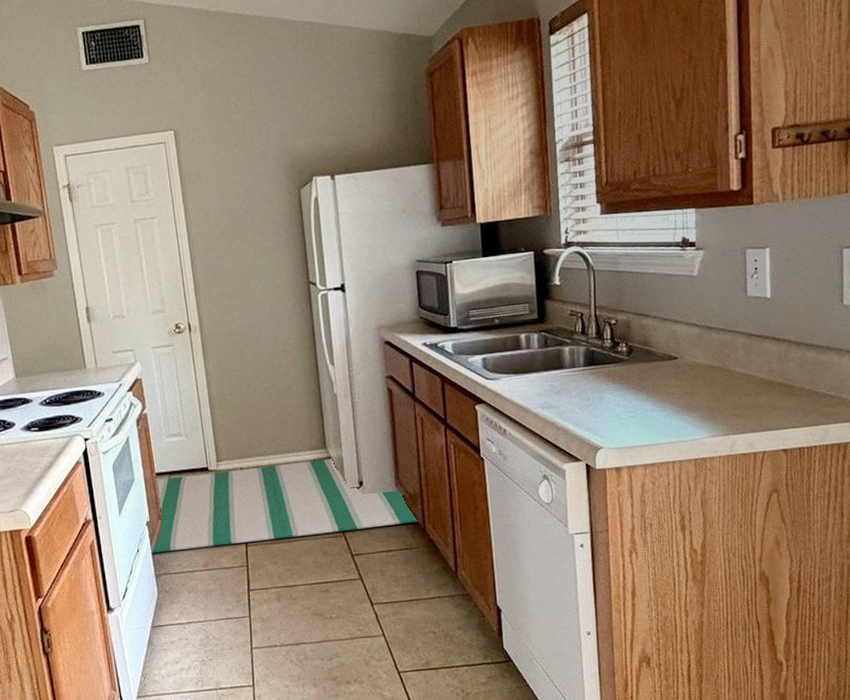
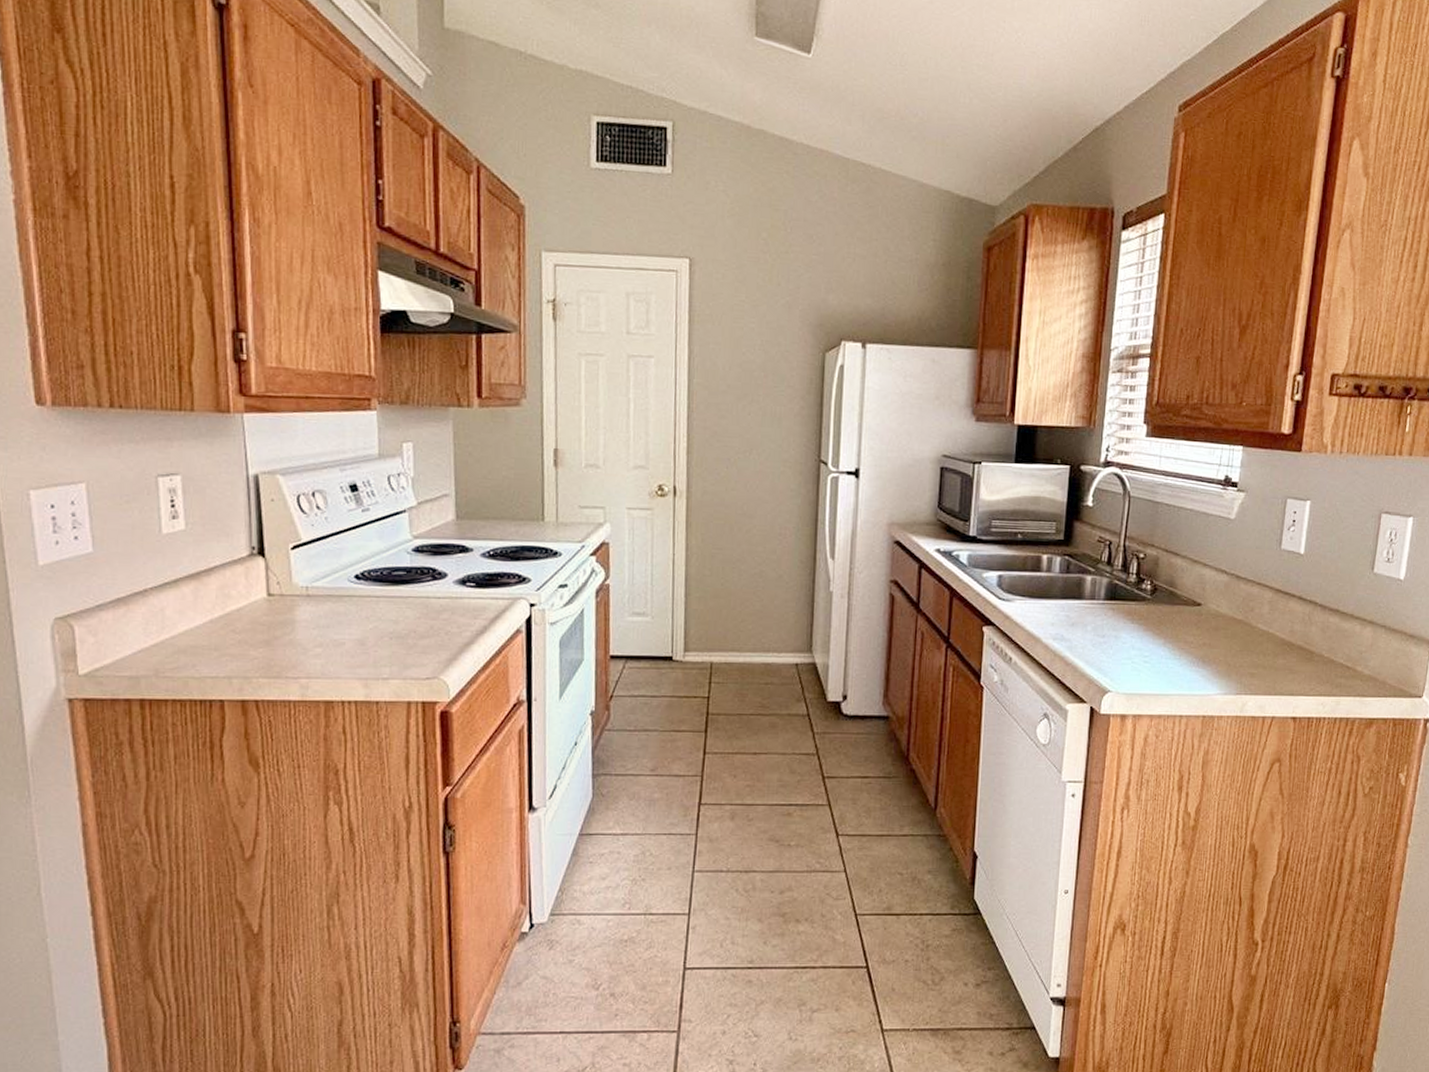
rug: present [150,459,418,554] -> none [590,663,902,750]

